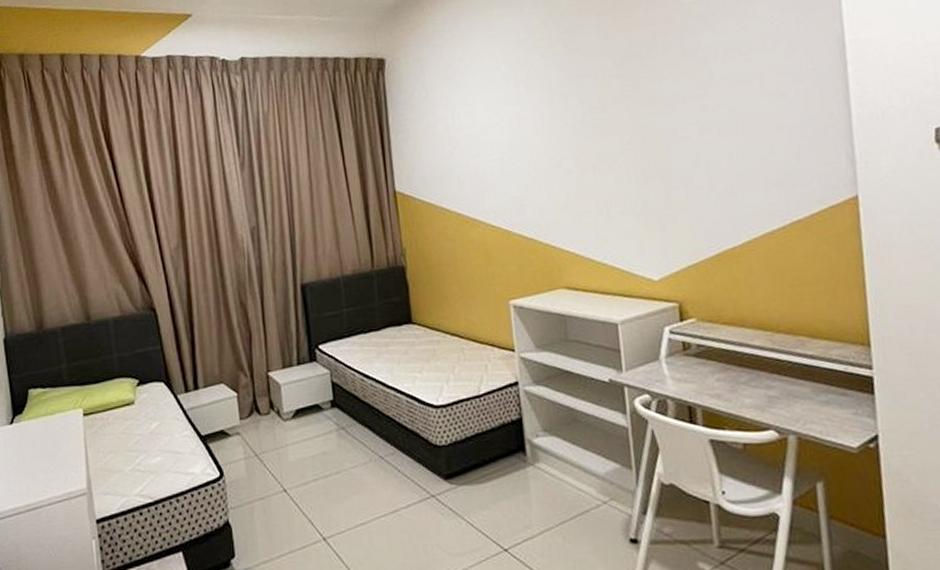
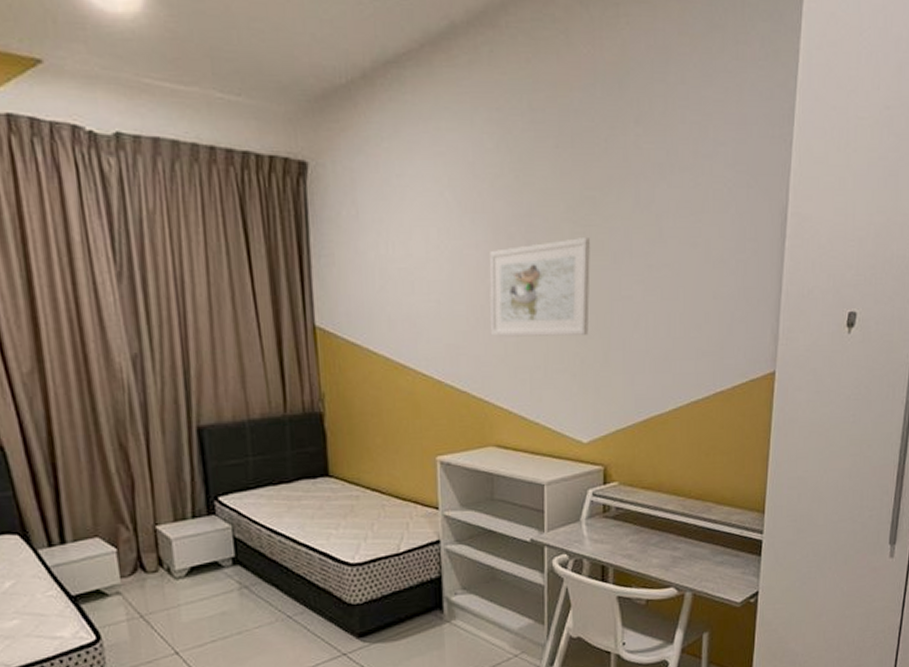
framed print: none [546,89,648,186] -> present [489,238,590,337]

